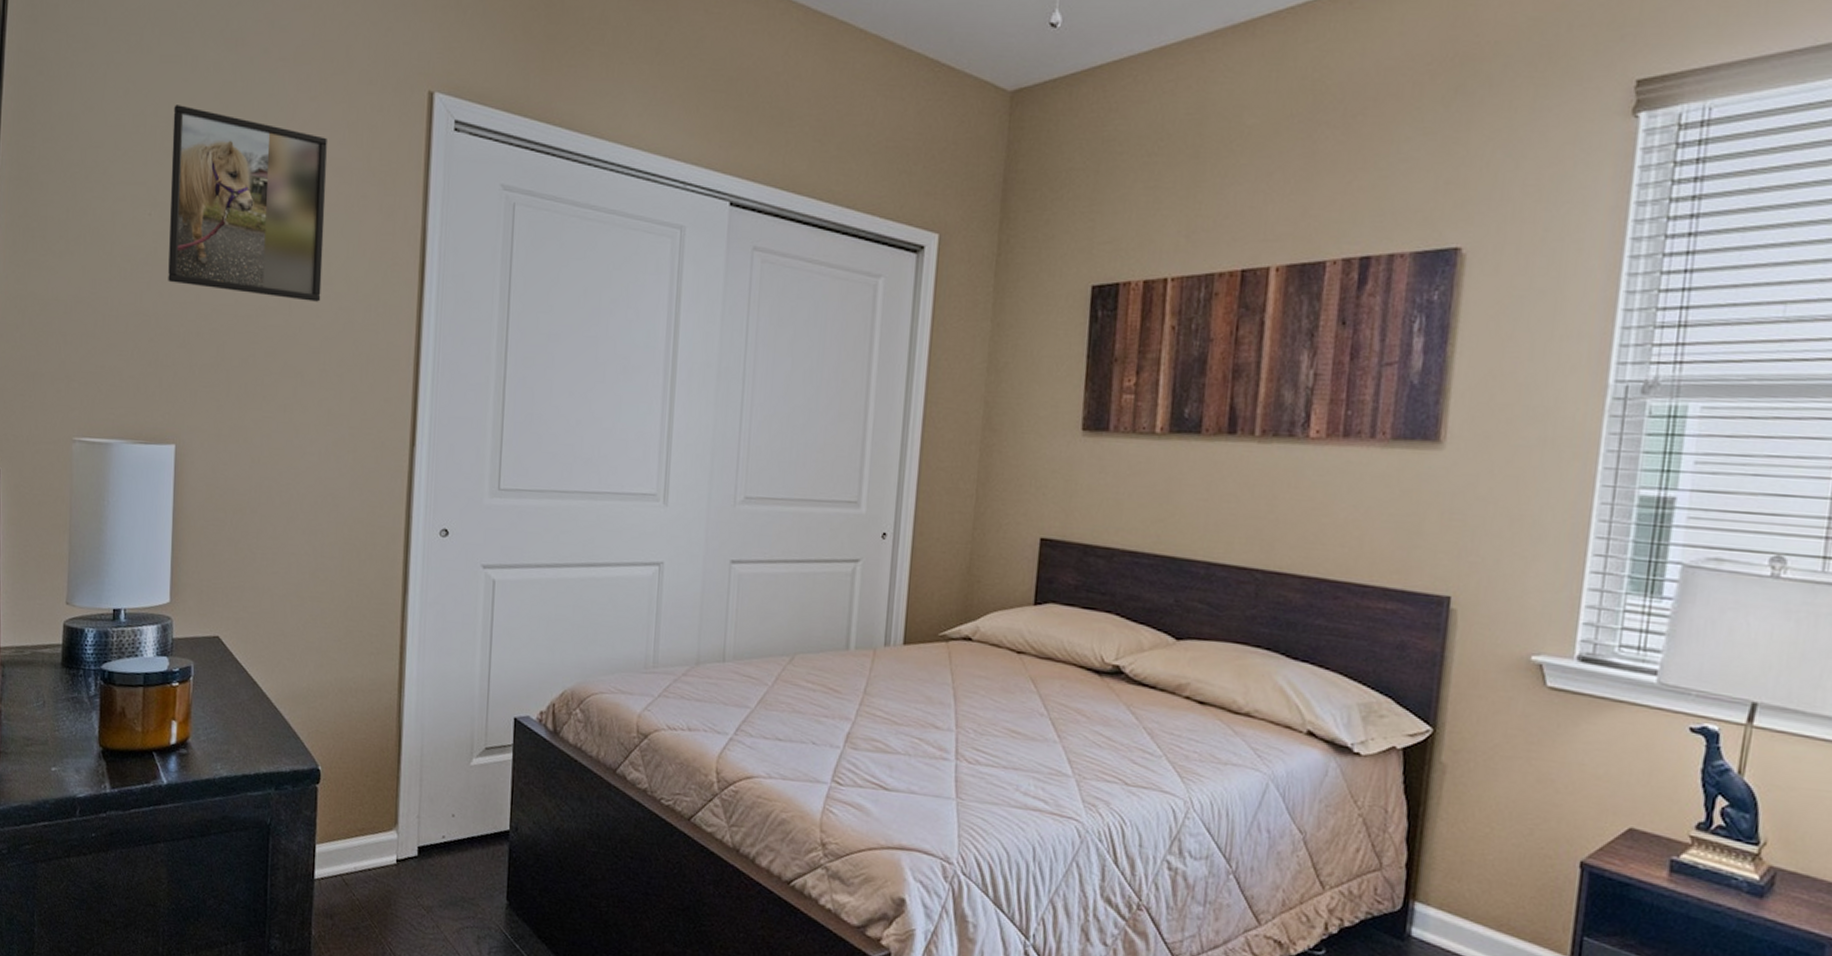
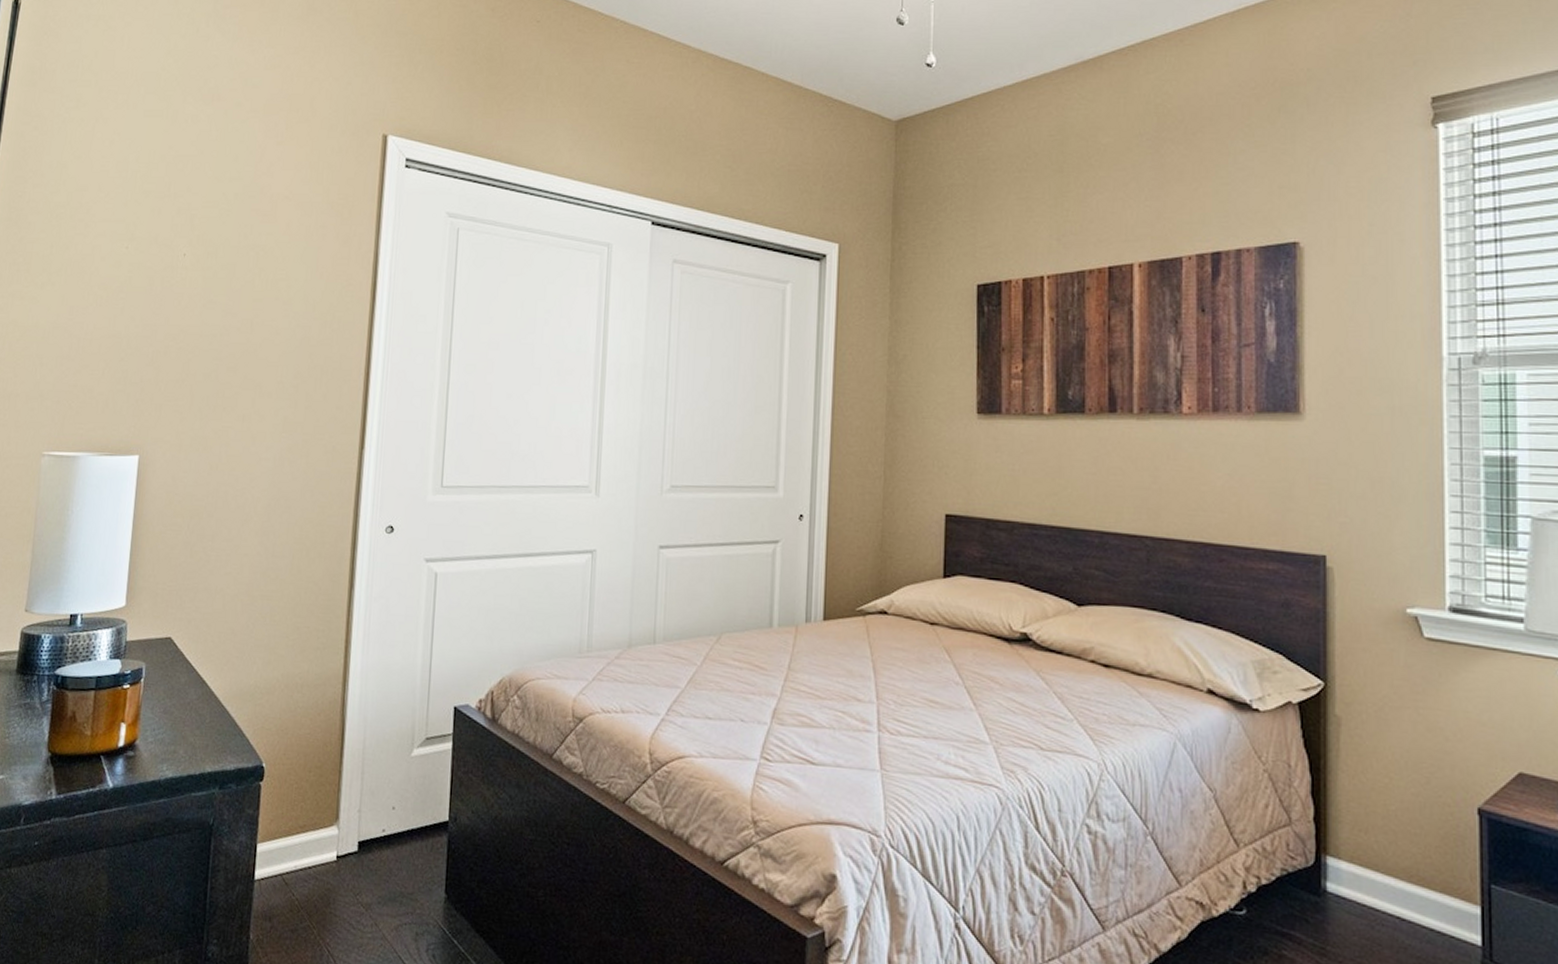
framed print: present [168,105,328,302] -> none [140,152,291,321]

